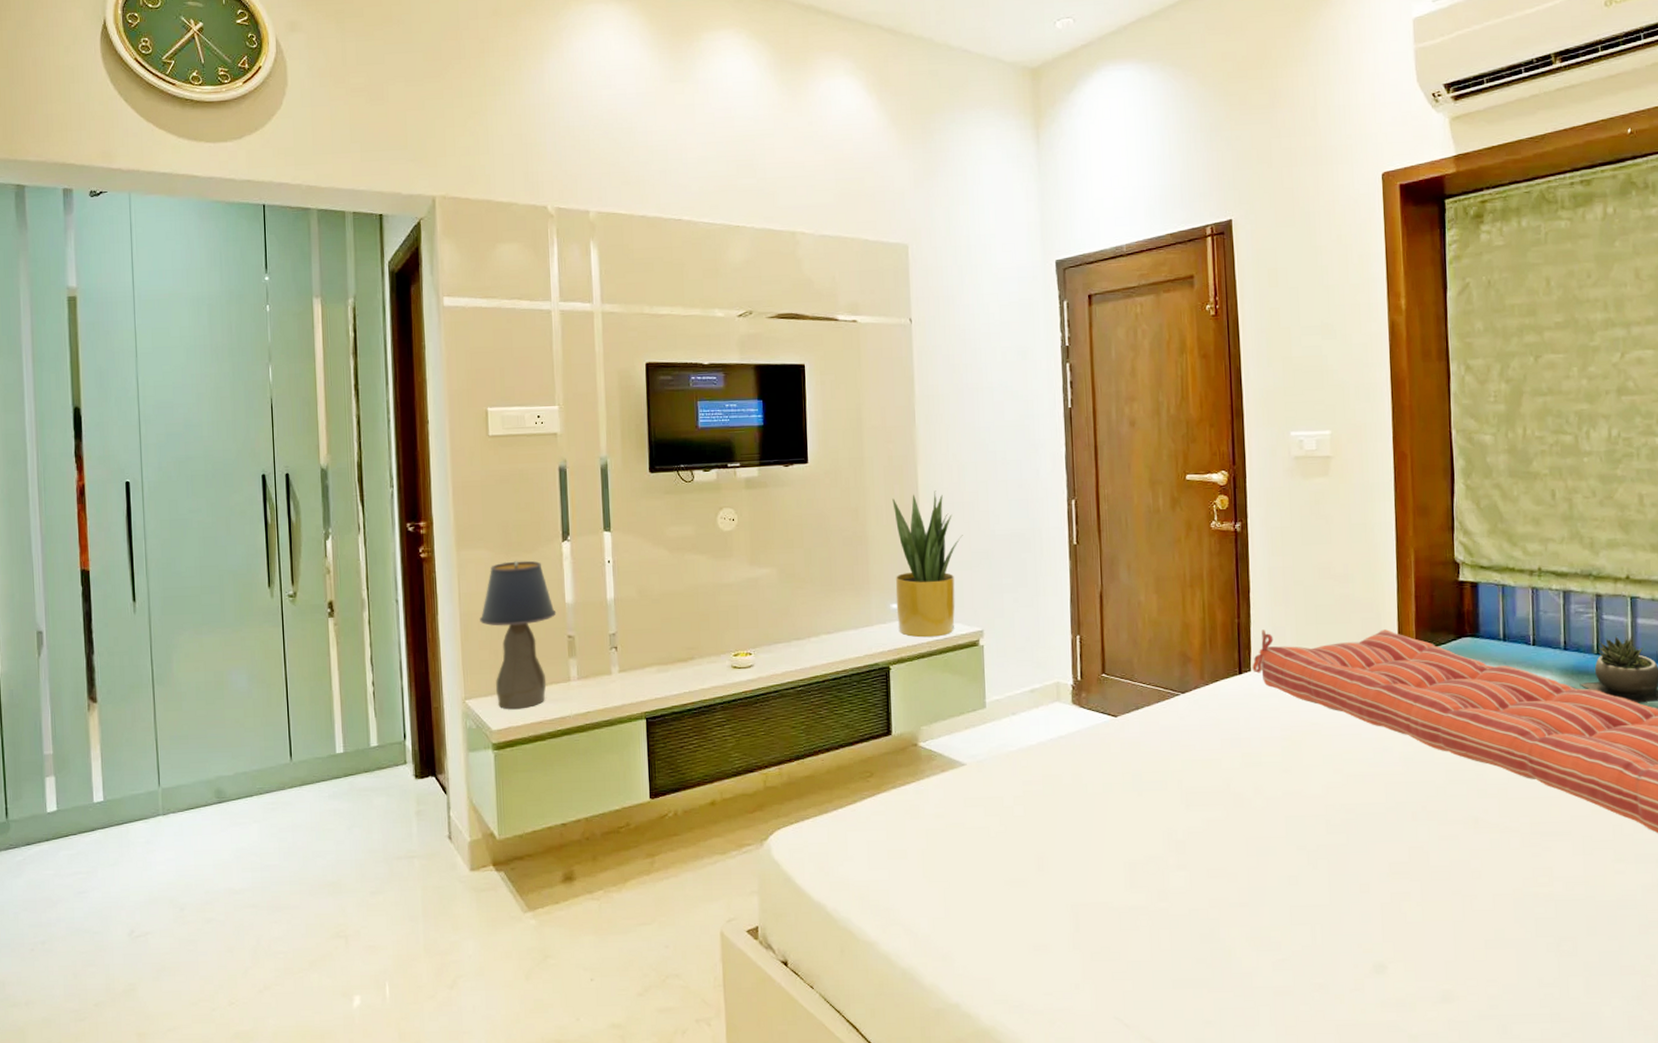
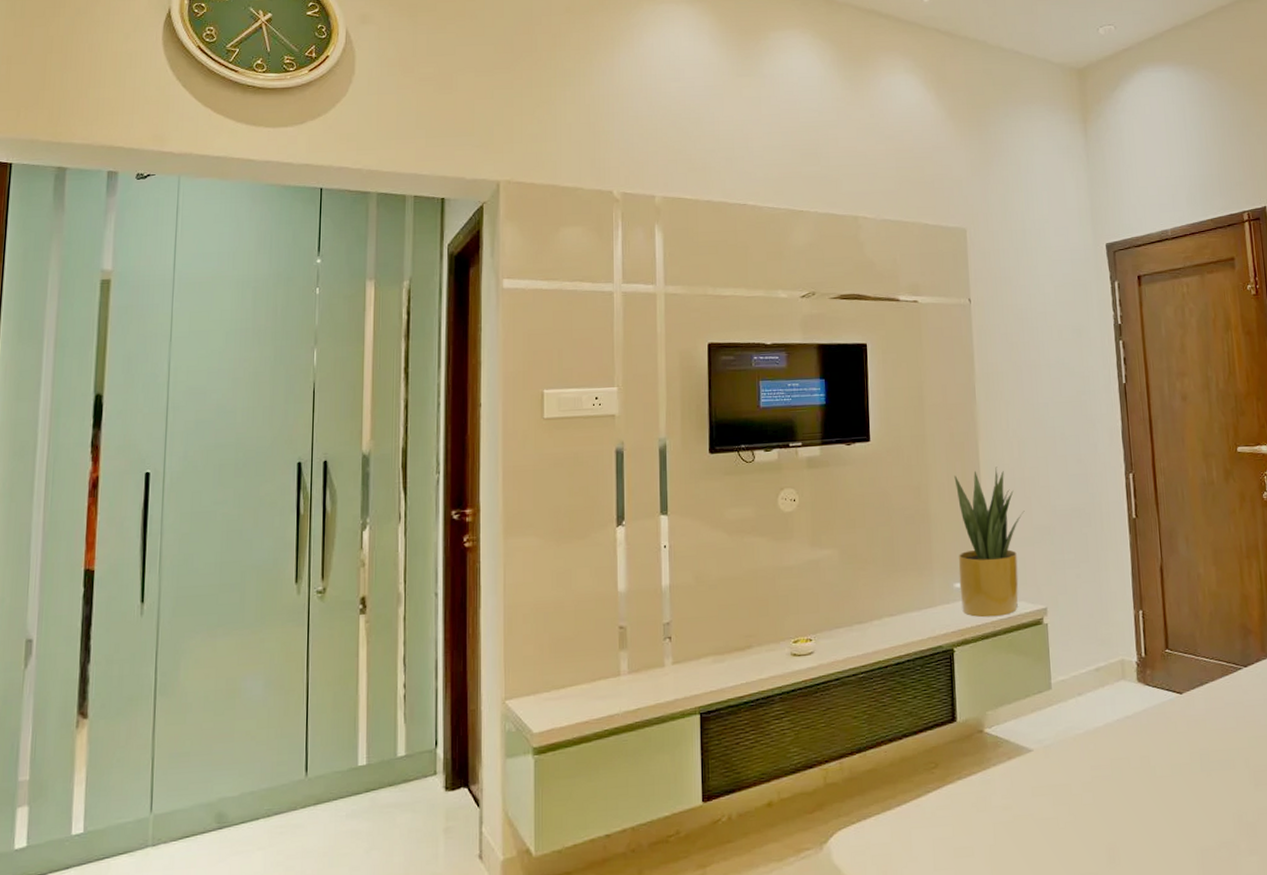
table lamp: present [480,560,557,710] -> none [525,547,608,709]

